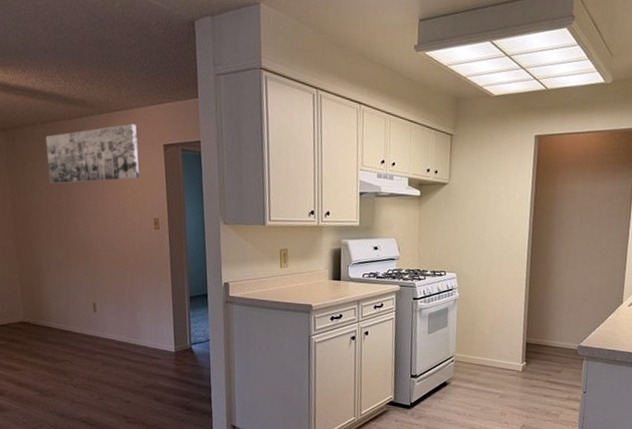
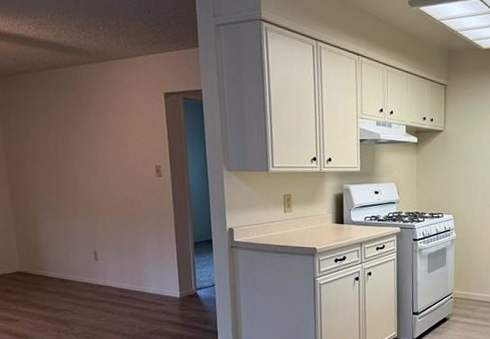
wall art: present [45,123,140,184] -> none [40,72,140,132]

